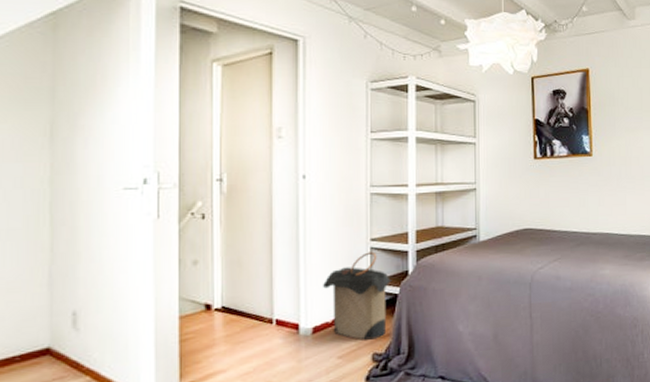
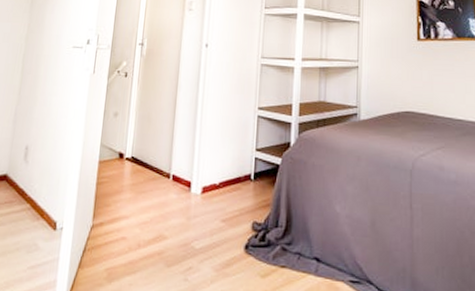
laundry hamper: present [323,251,392,340] -> none [214,120,275,208]

